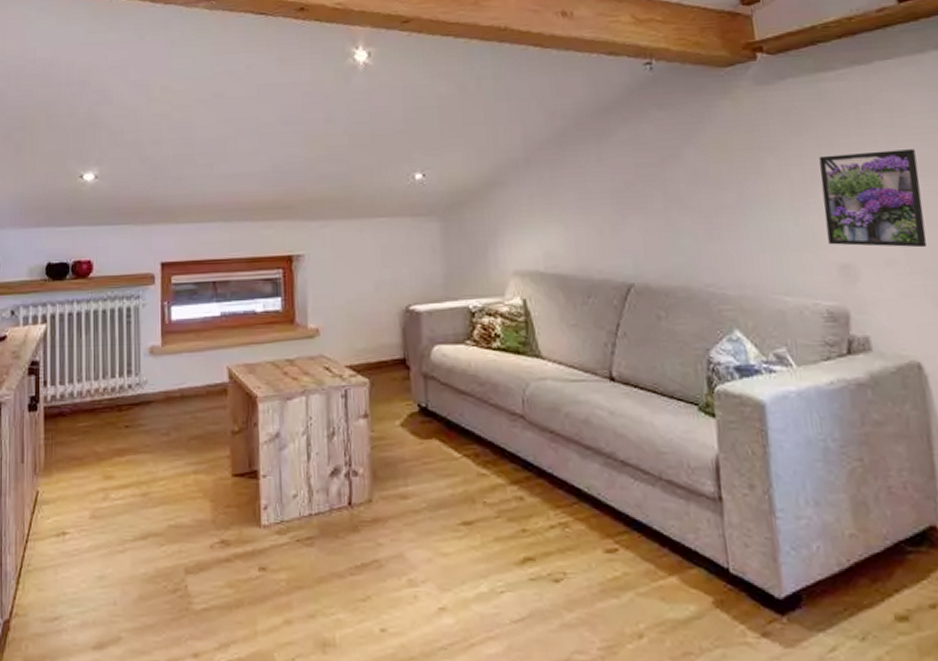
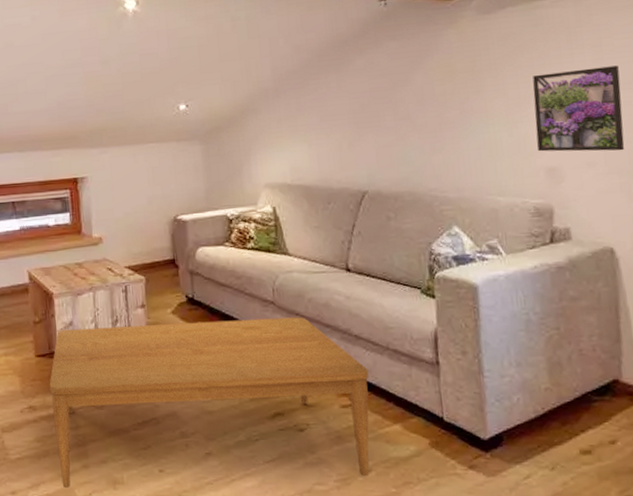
coffee table: none [247,435,640,651] -> present [49,317,369,489]

